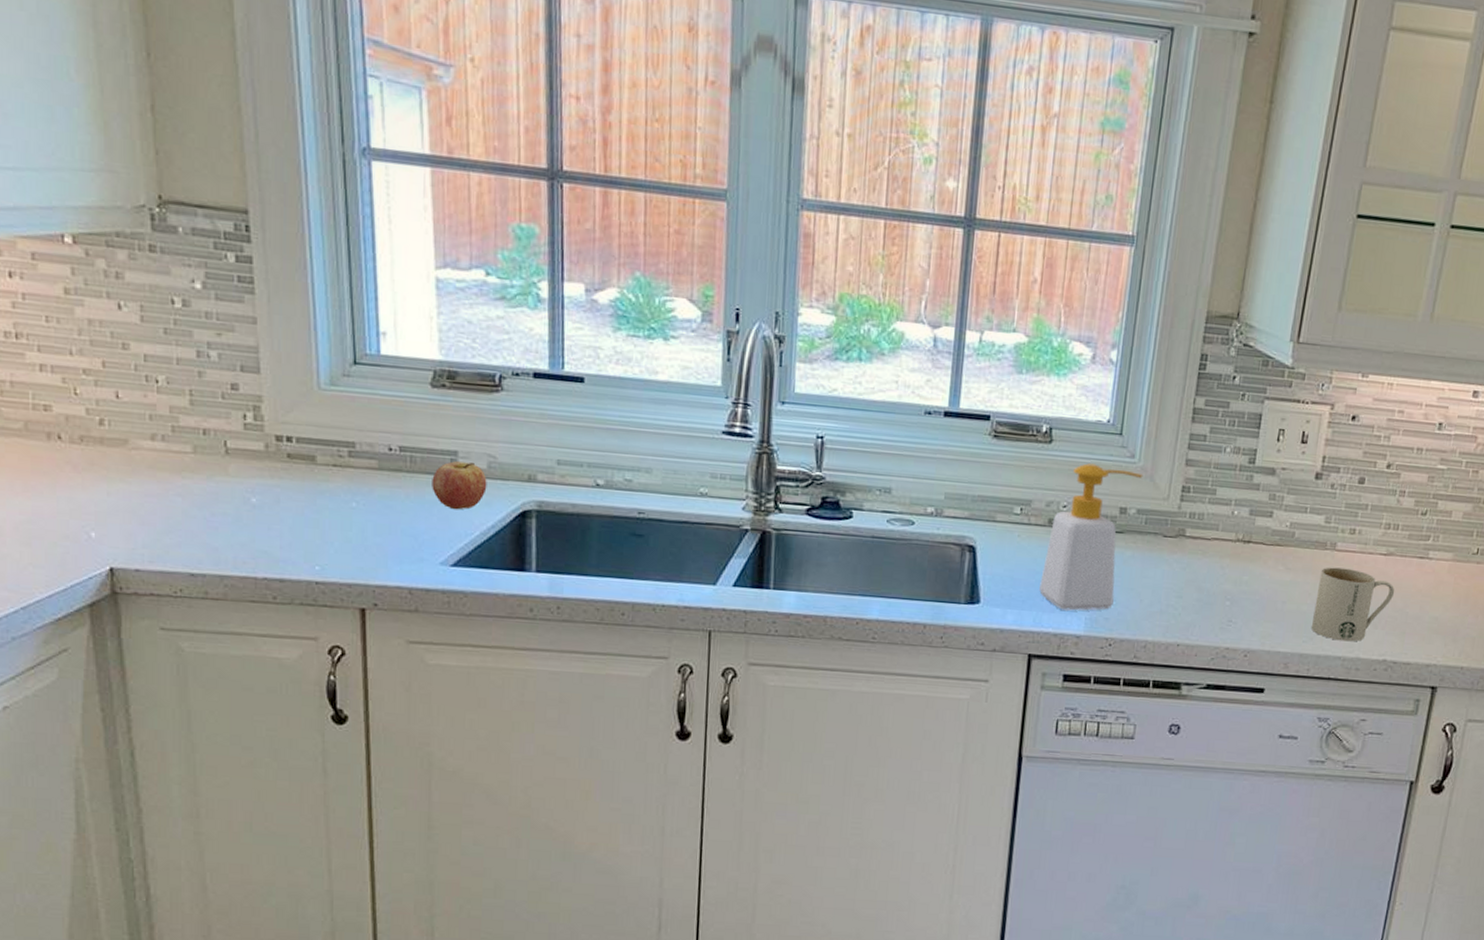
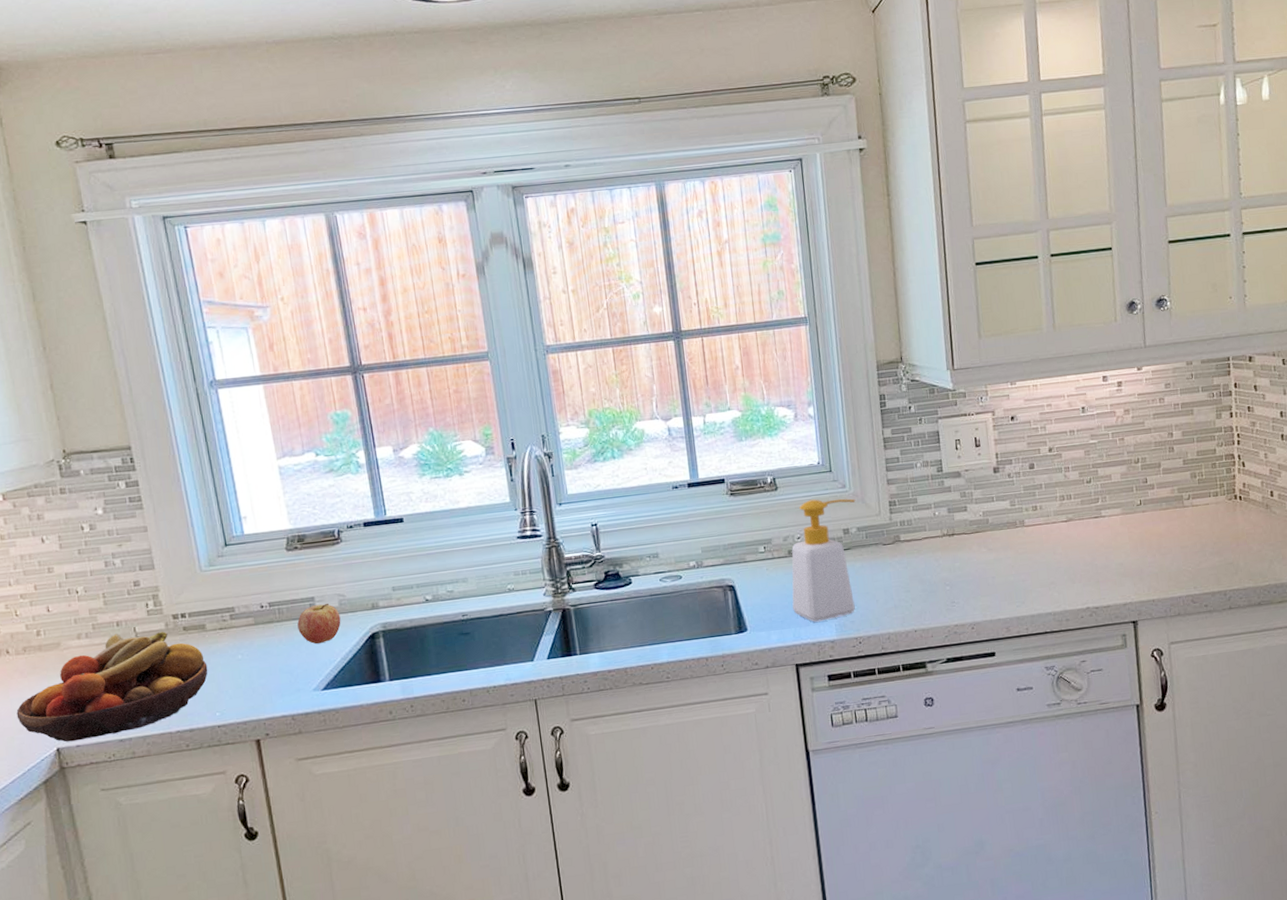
fruit bowl: none [63,444,312,566] -> present [16,632,208,742]
mug: present [1311,567,1395,642] -> none [1017,538,1082,600]

